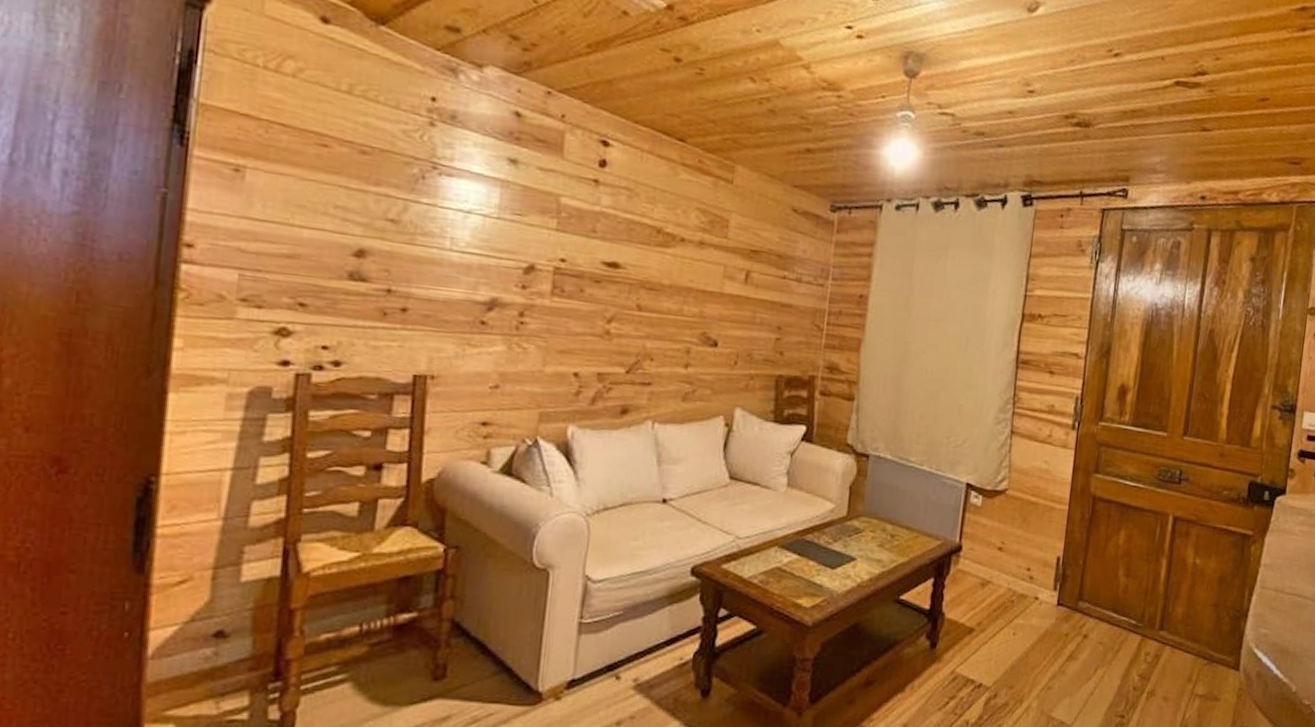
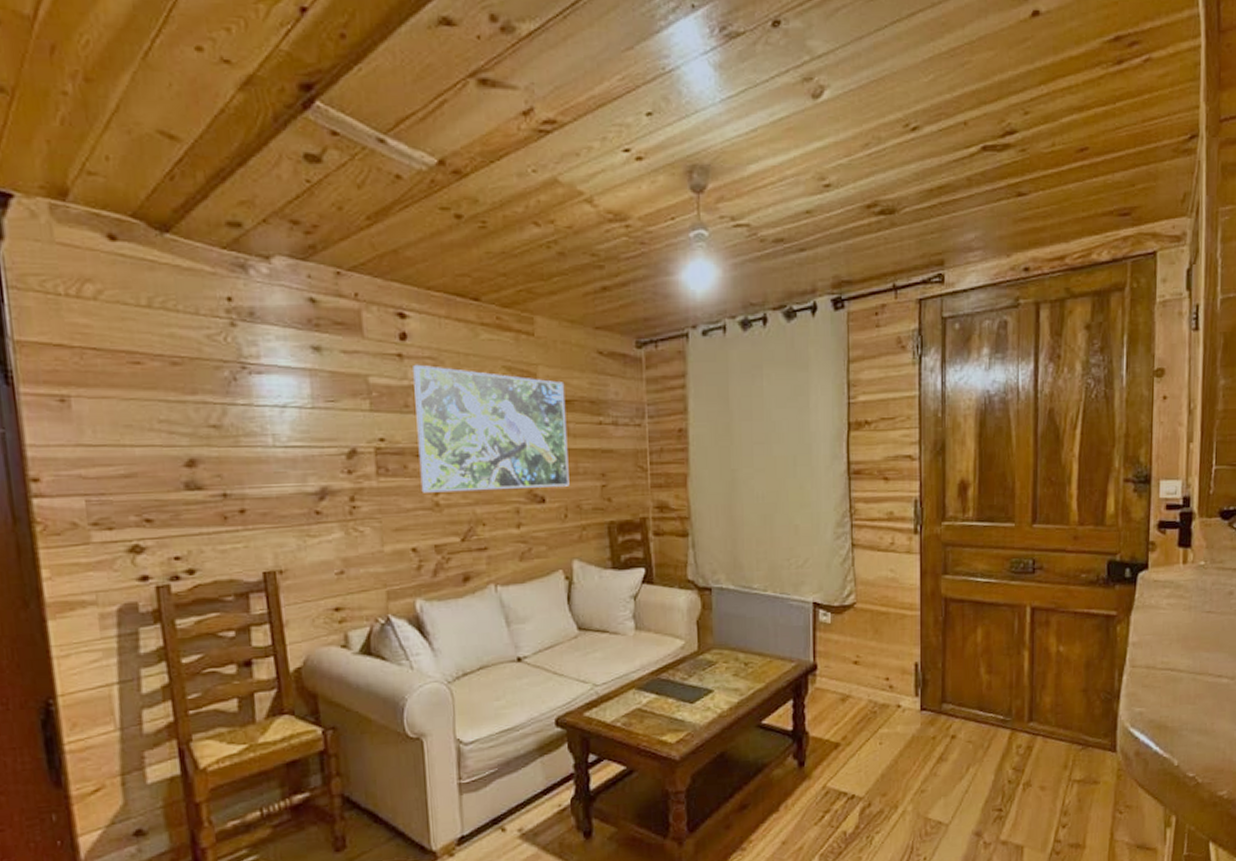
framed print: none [594,192,755,334] -> present [413,364,570,493]

